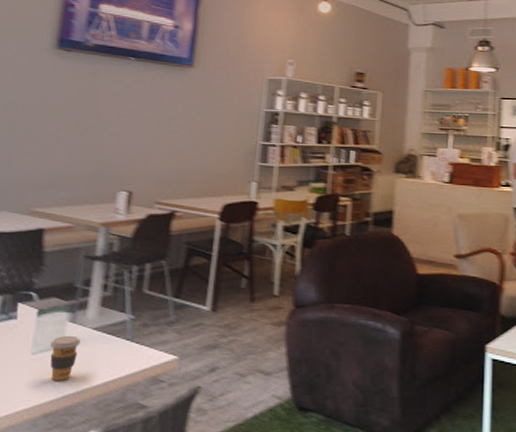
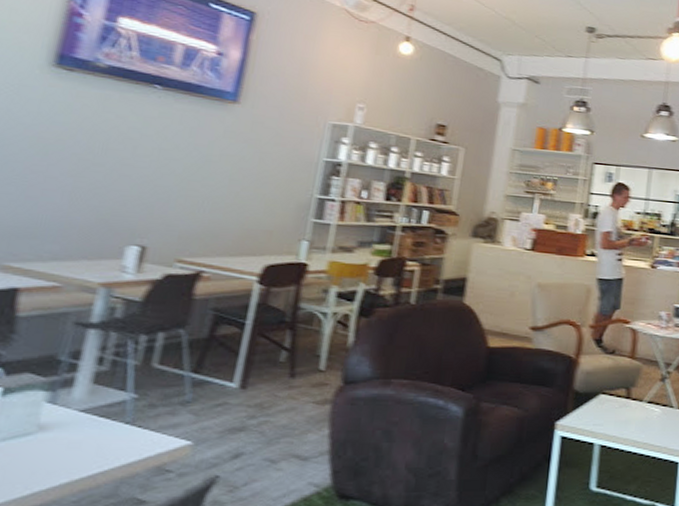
coffee cup: present [50,335,80,381] -> none [15,419,61,474]

